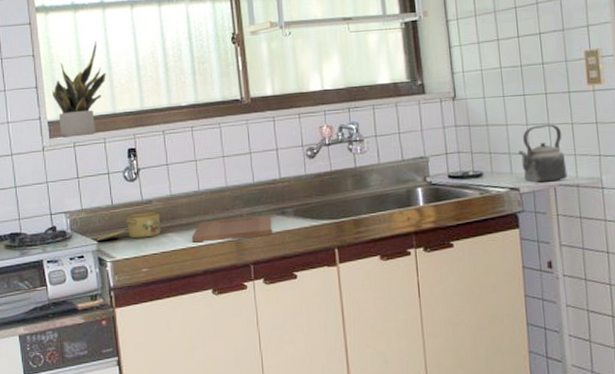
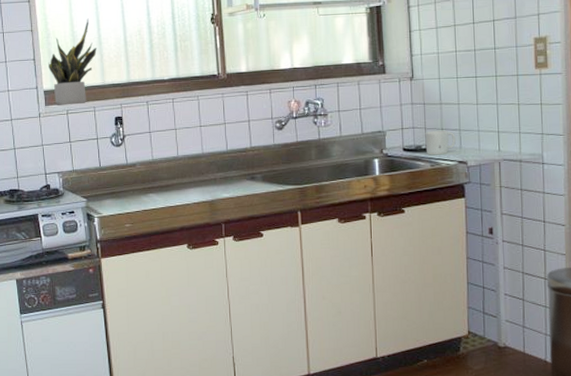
cooking pot: present [96,211,161,241] -> none [85,174,143,198]
cutting board: present [192,215,273,243] -> none [171,179,242,202]
mug: none [471,154,506,182] -> present [425,130,456,155]
kettle: present [518,124,568,183] -> none [468,104,512,157]

